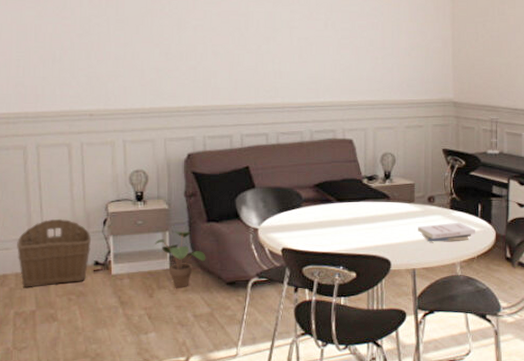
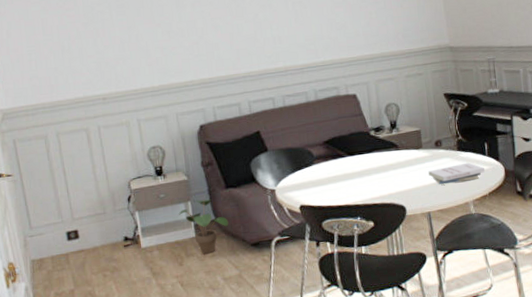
wicker basket: present [17,218,92,287] -> none [49,200,119,269]

